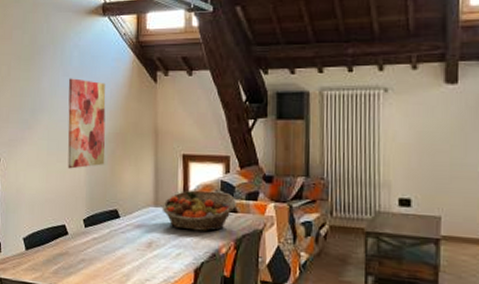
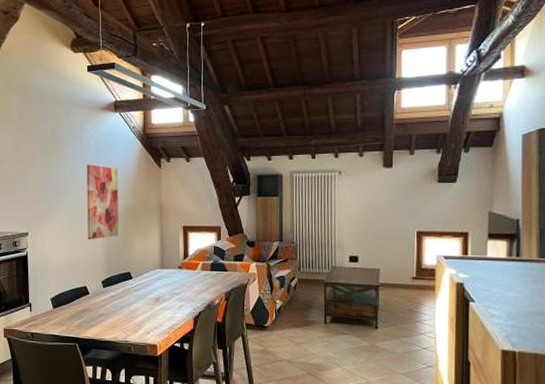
fruit basket: present [161,190,236,232] -> none [166,254,226,287]

